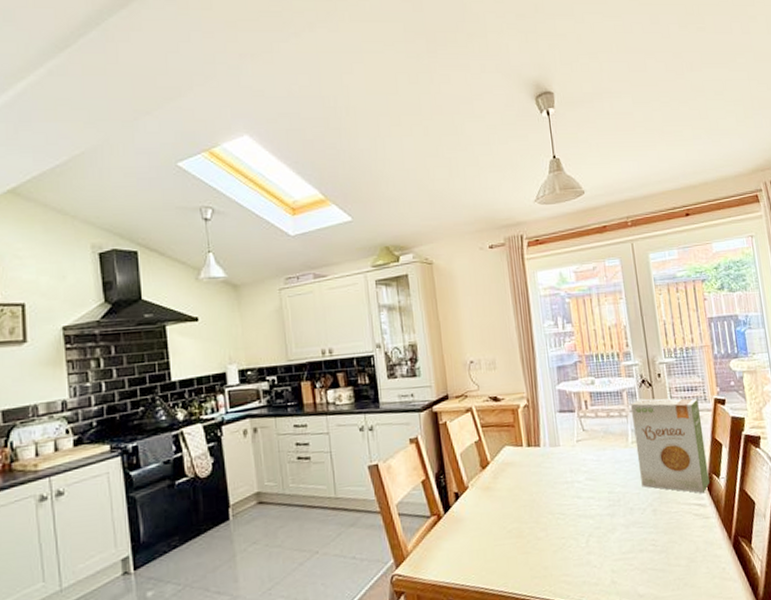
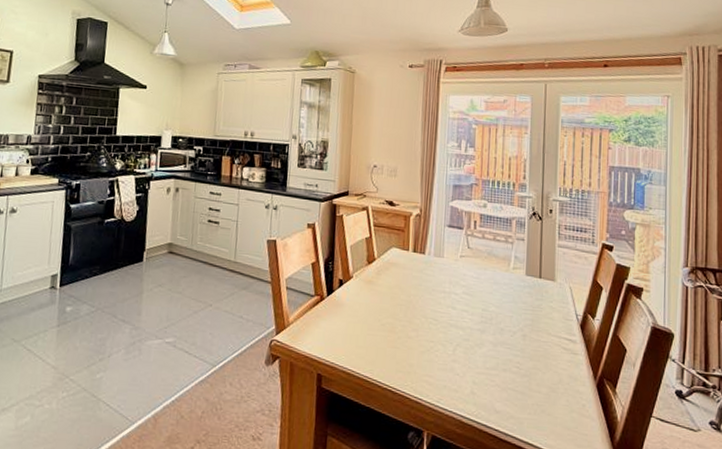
food box: present [631,398,710,494] -> none [516,229,586,330]

